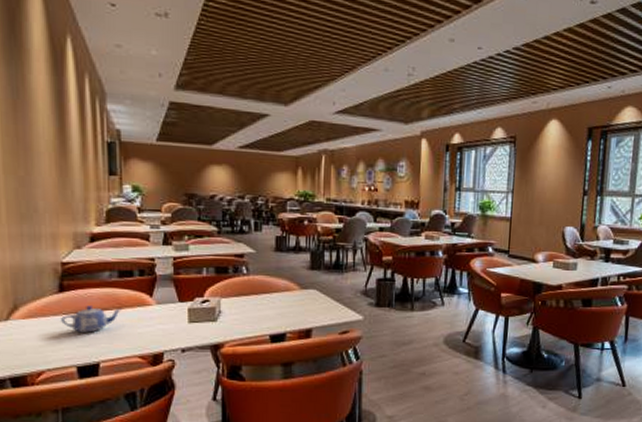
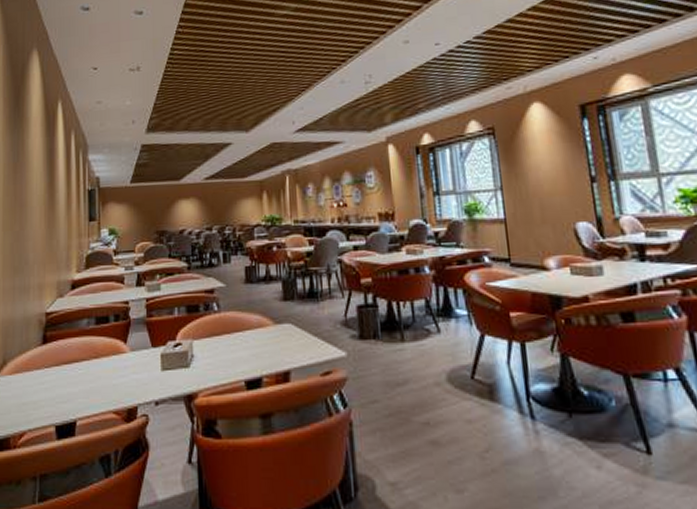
teapot: present [61,305,122,333] -> none [43,357,98,387]

